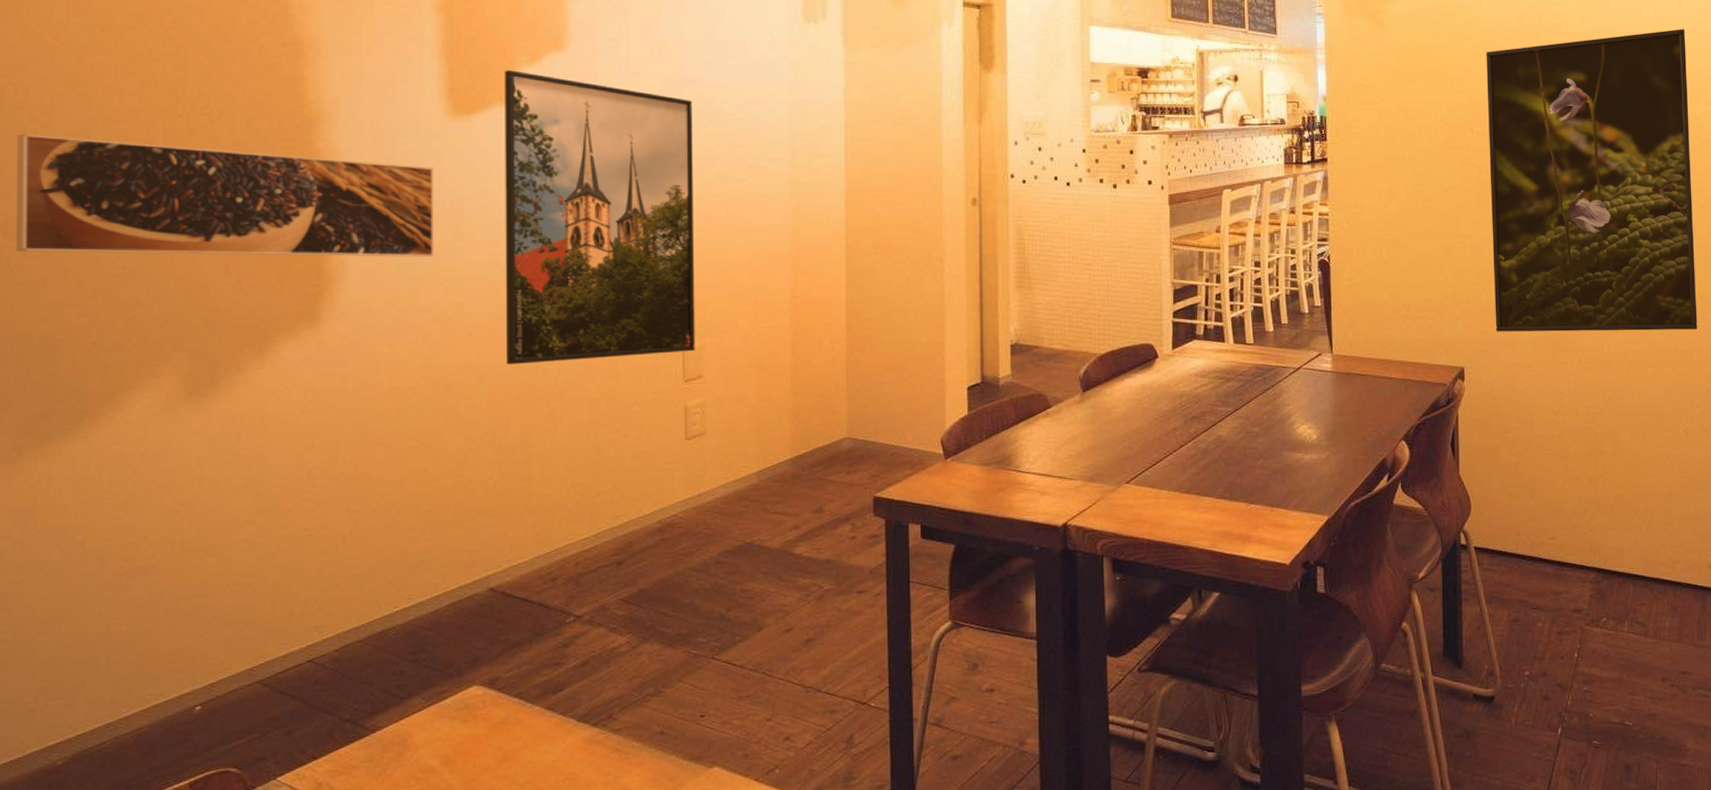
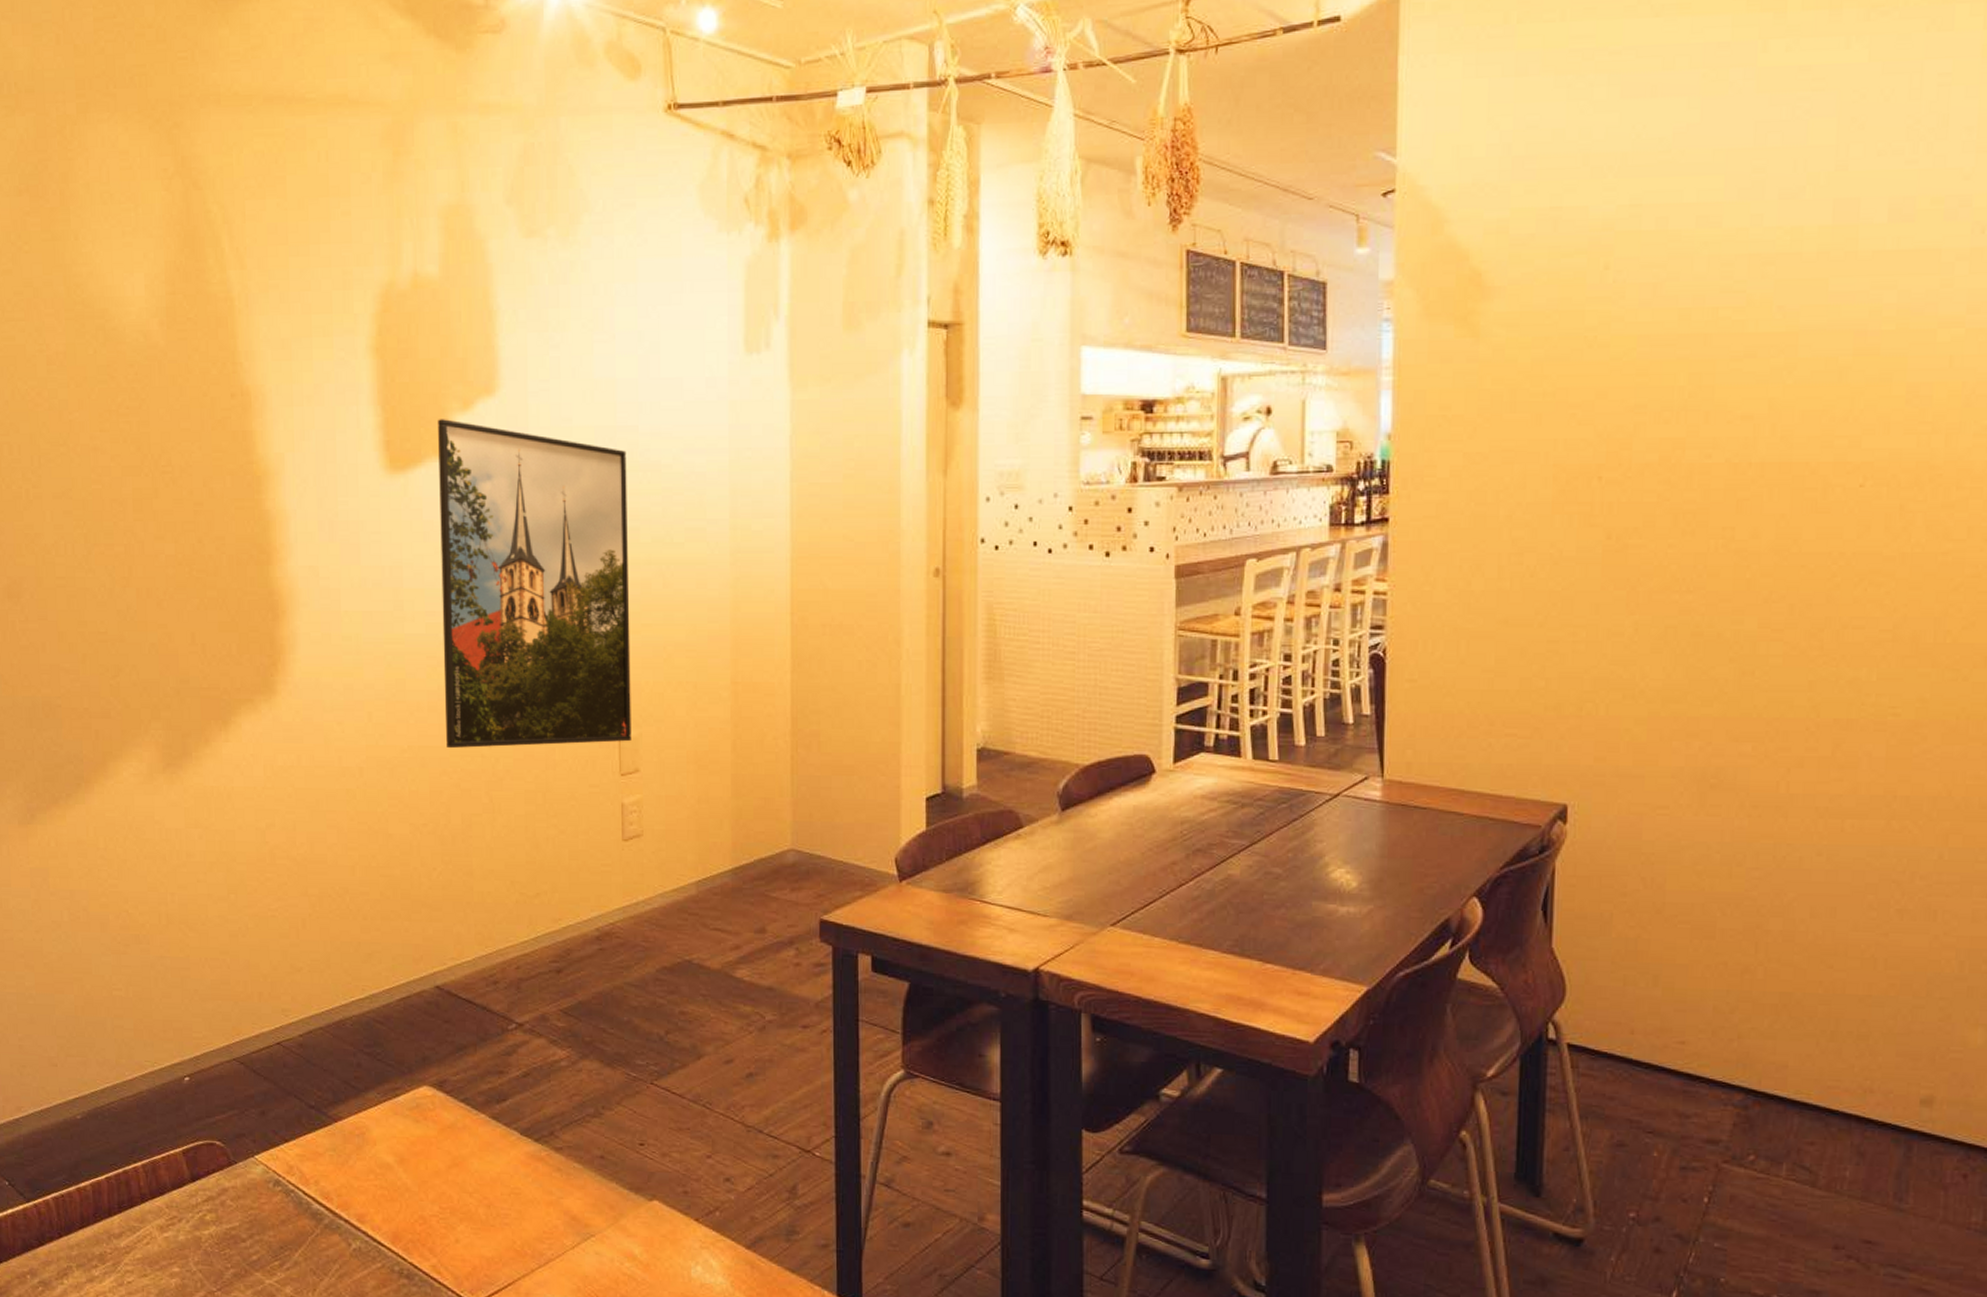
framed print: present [16,133,435,257] -> none [14,494,377,628]
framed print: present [1486,29,1698,332] -> none [1616,322,1951,769]

